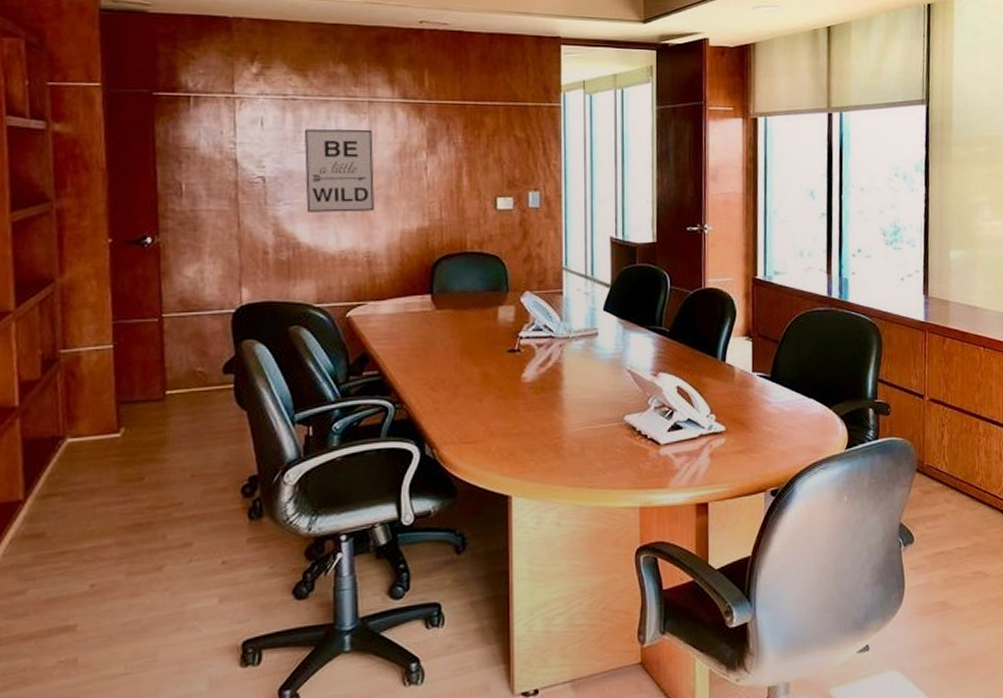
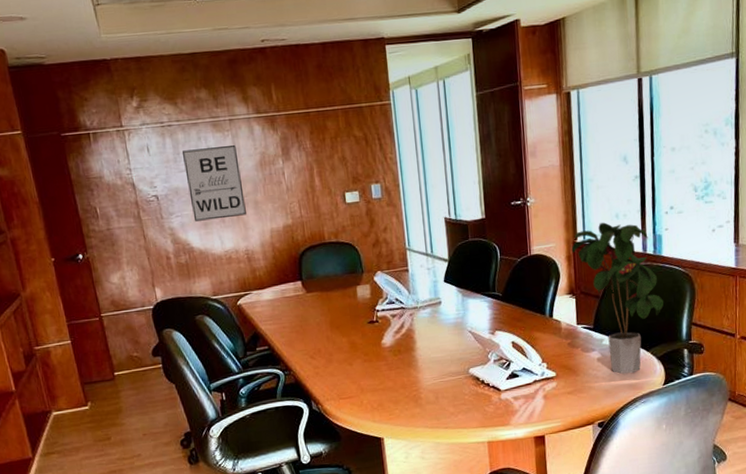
potted plant: none [750,260,848,433] -> present [571,222,663,374]

